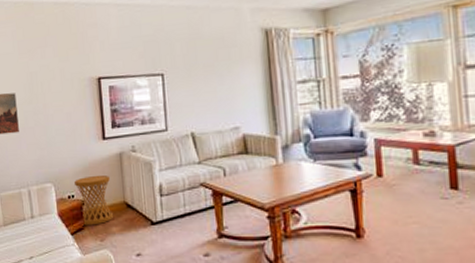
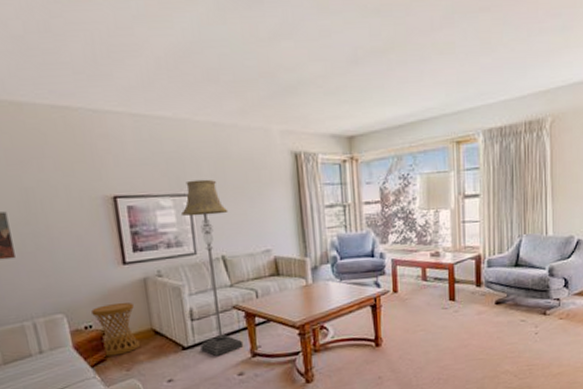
floor lamp: none [155,59,210,233] -> present [181,179,244,356]

